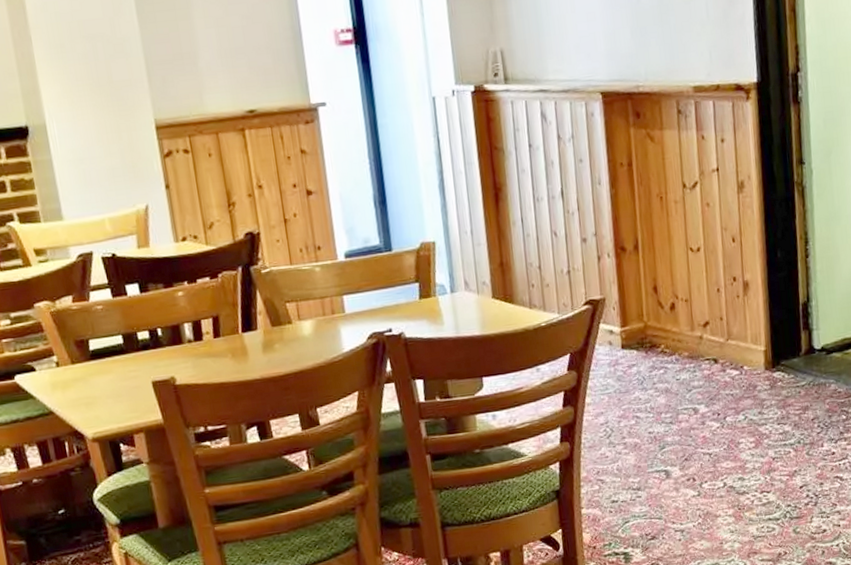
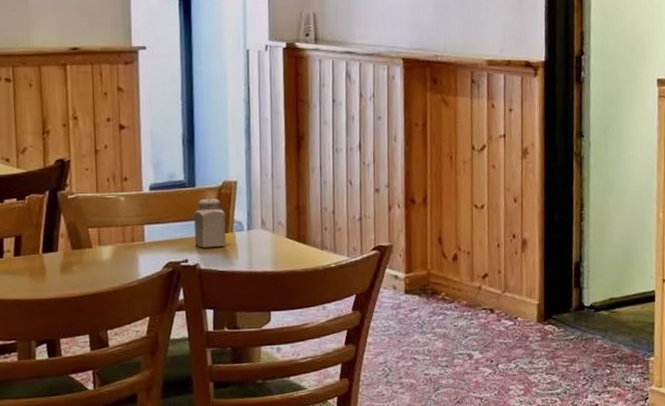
salt shaker: none [393,261,430,316] -> present [194,198,226,248]

